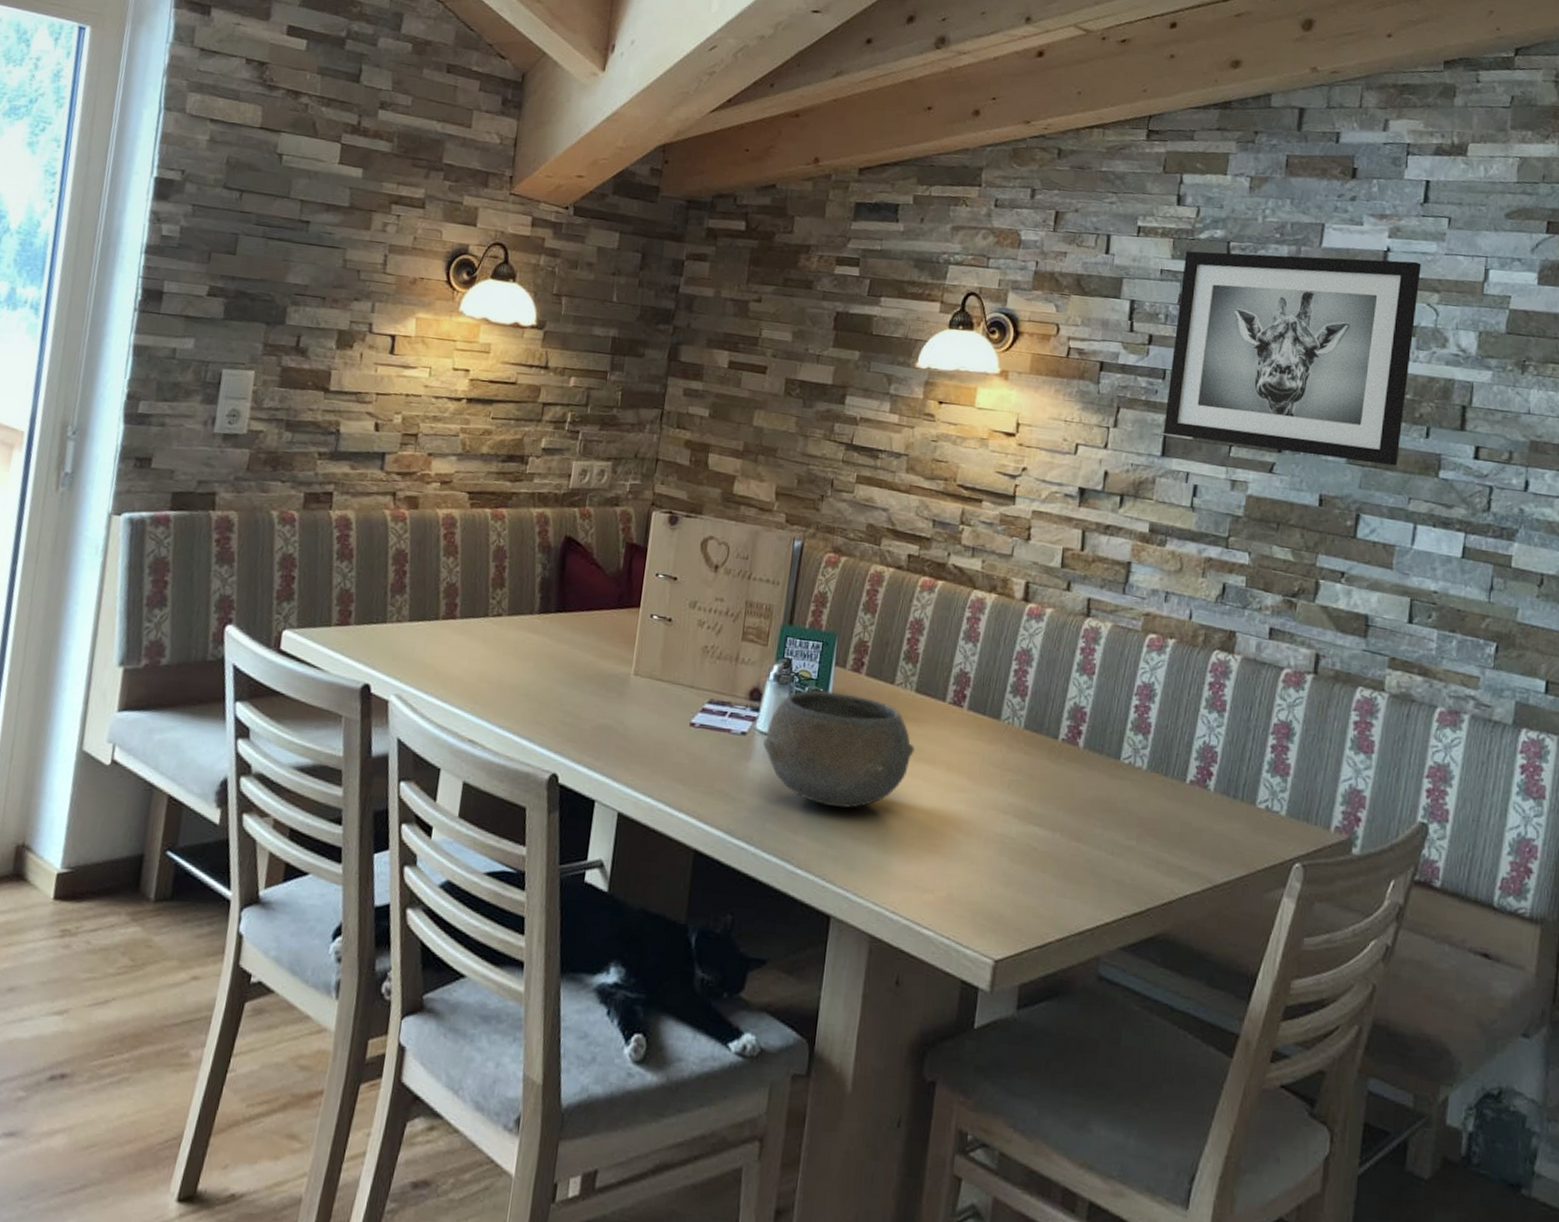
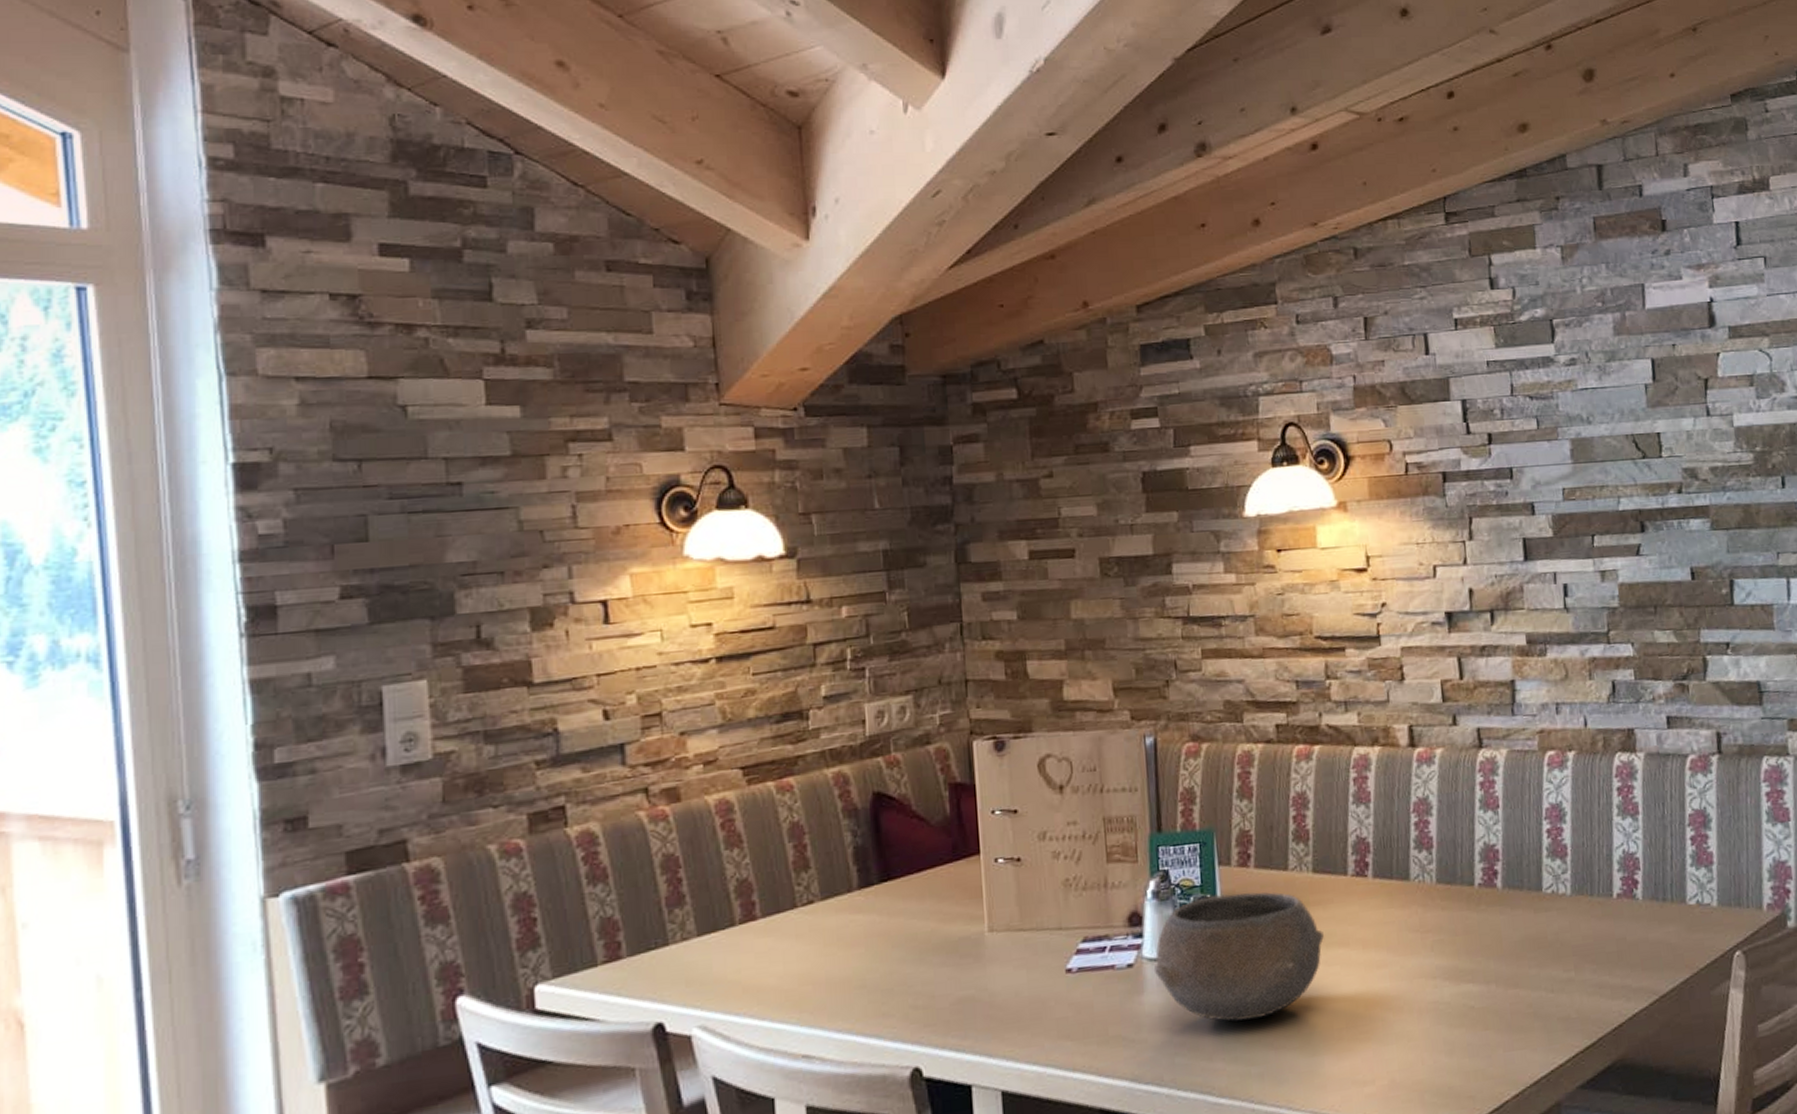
wall art: present [1162,250,1421,466] -> none [1508,308,1760,538]

